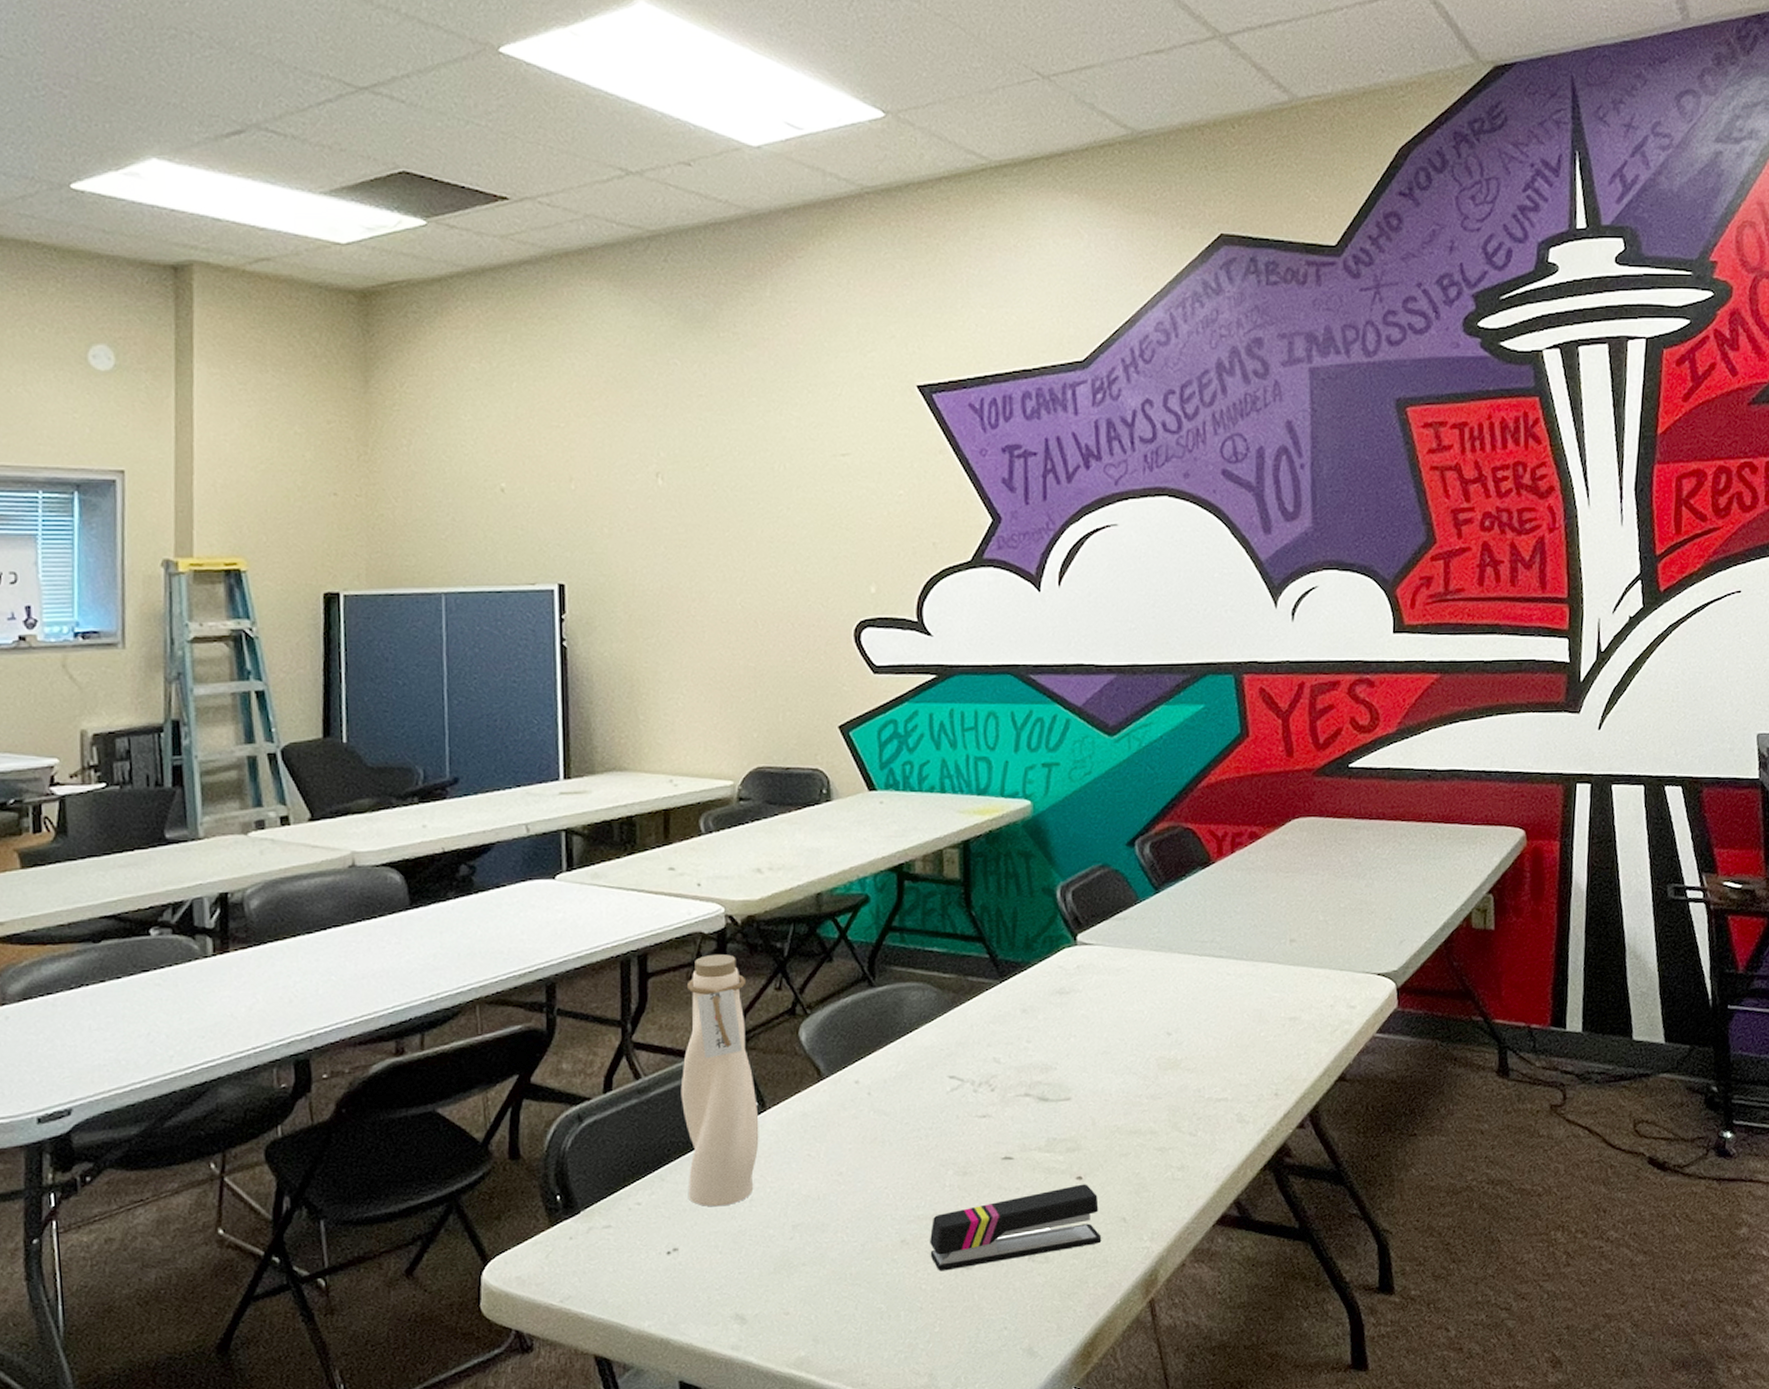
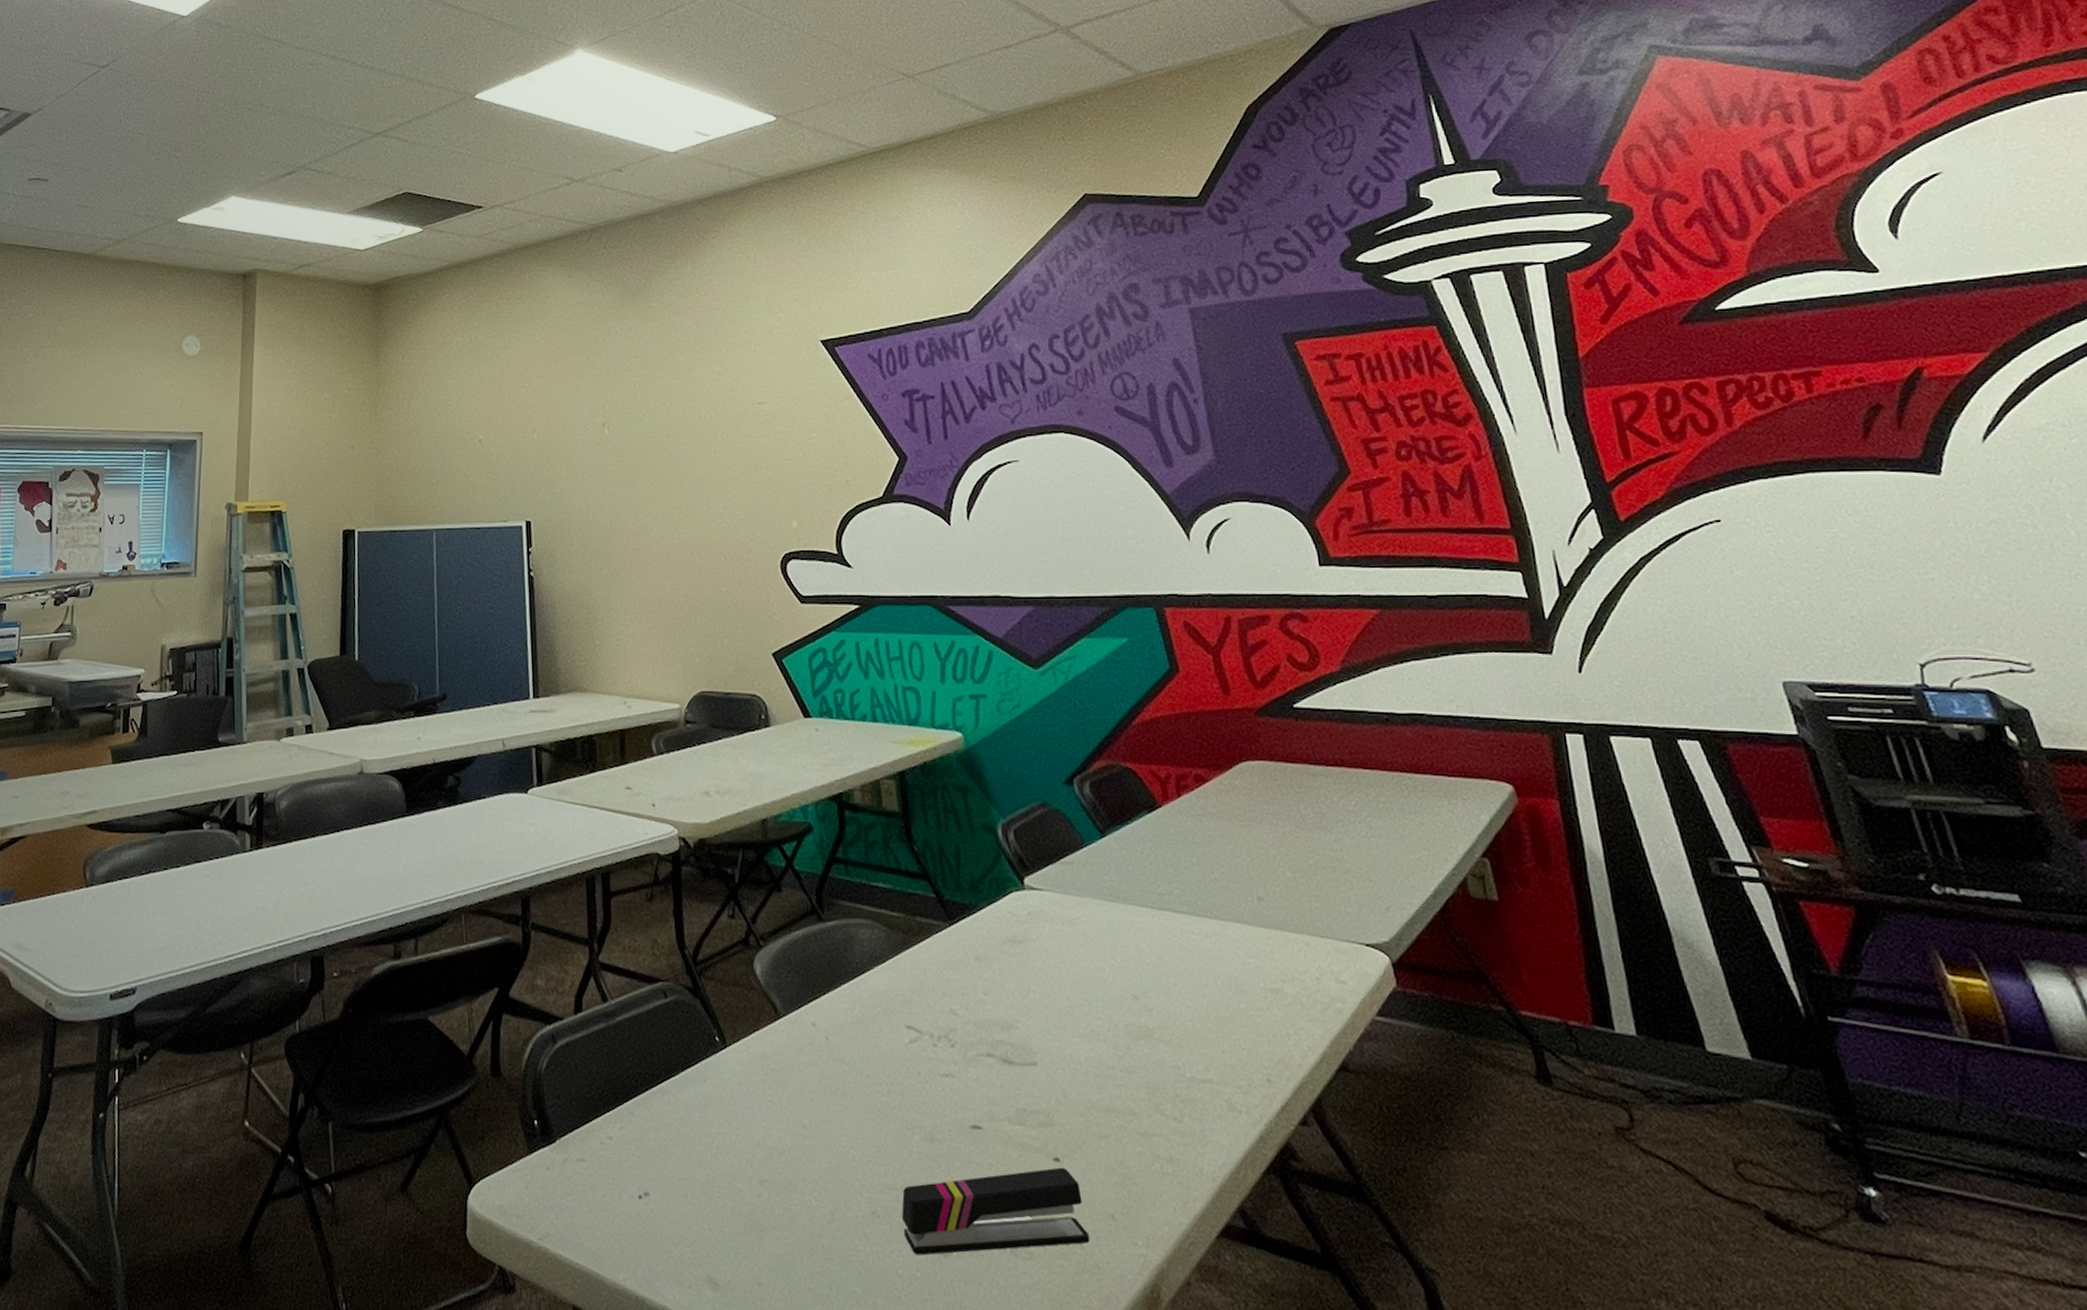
water bottle: present [680,953,759,1207] -> none [644,876,722,1150]

